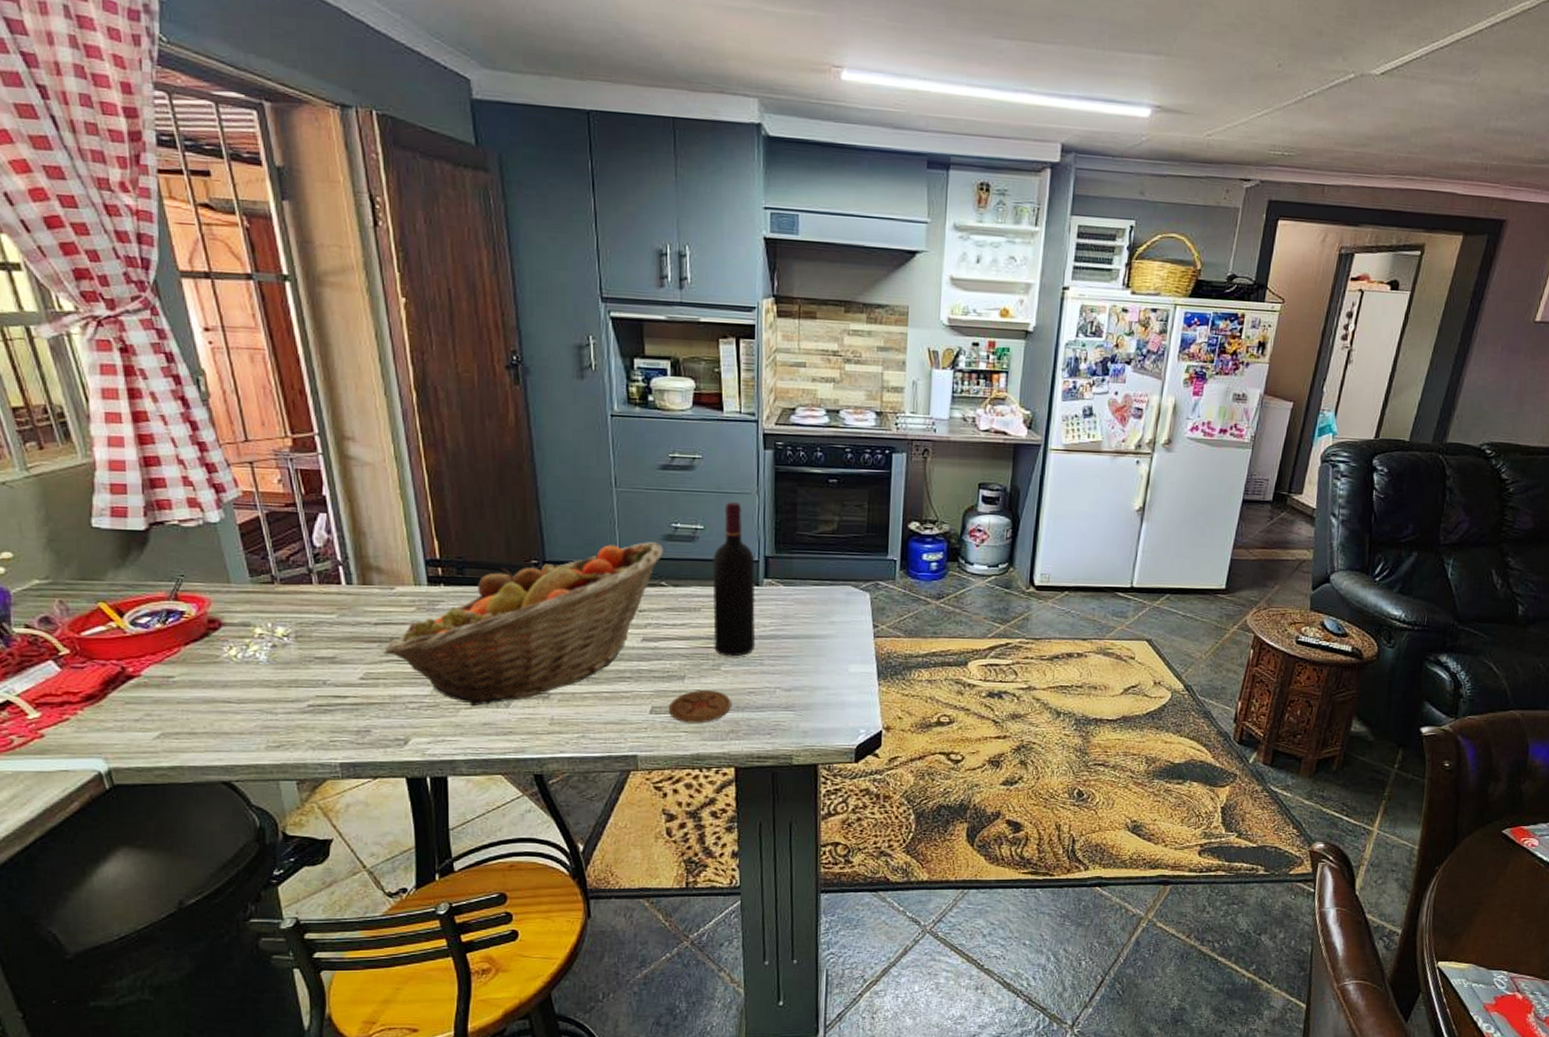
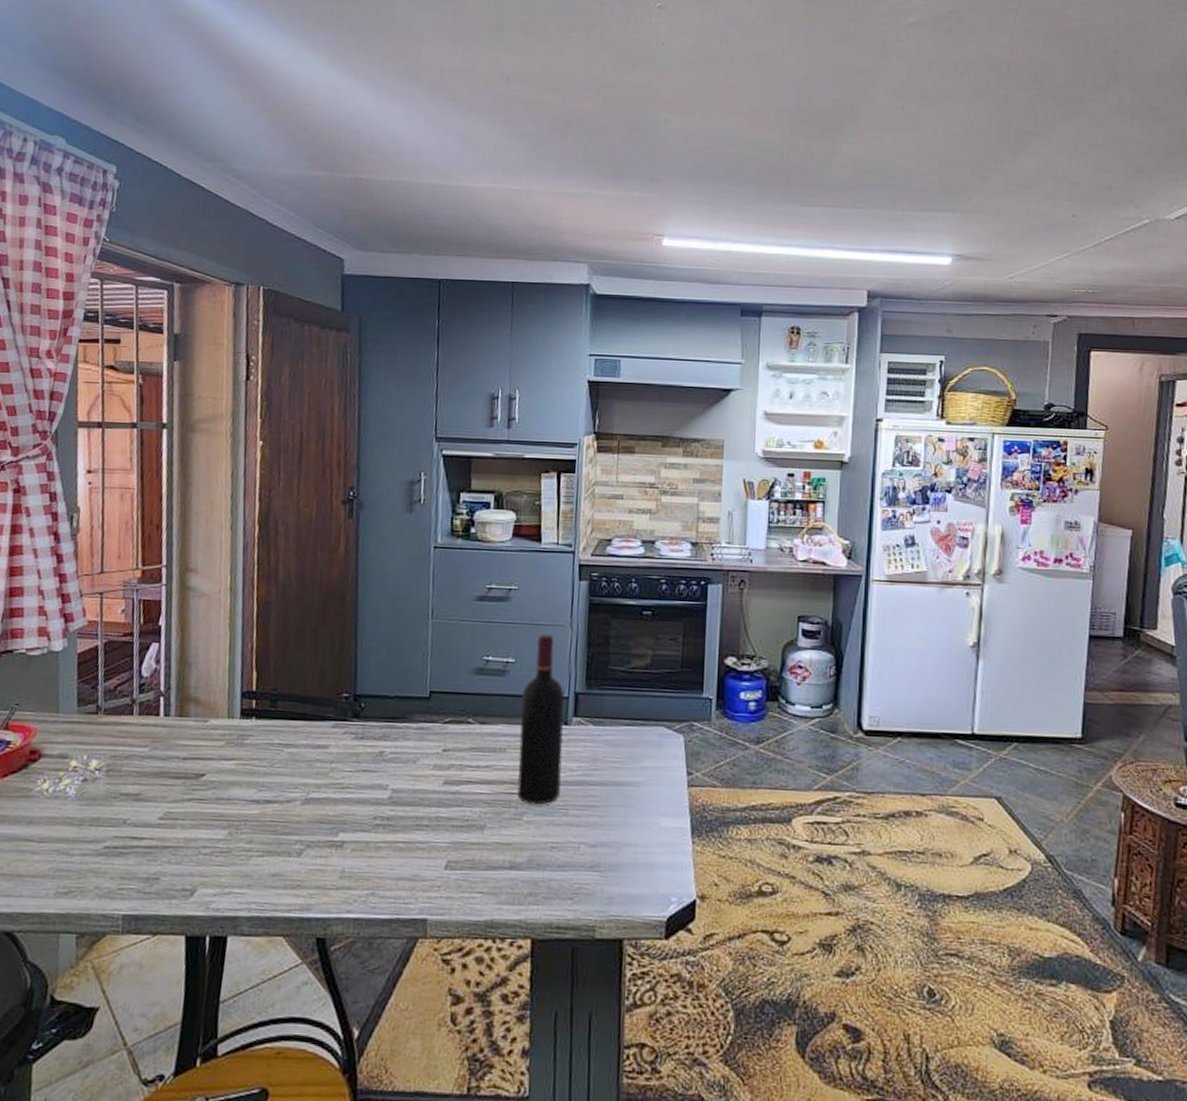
fruit basket: present [383,542,663,707] -> none [186,675,473,855]
coaster: present [669,691,731,724] -> none [465,843,532,883]

